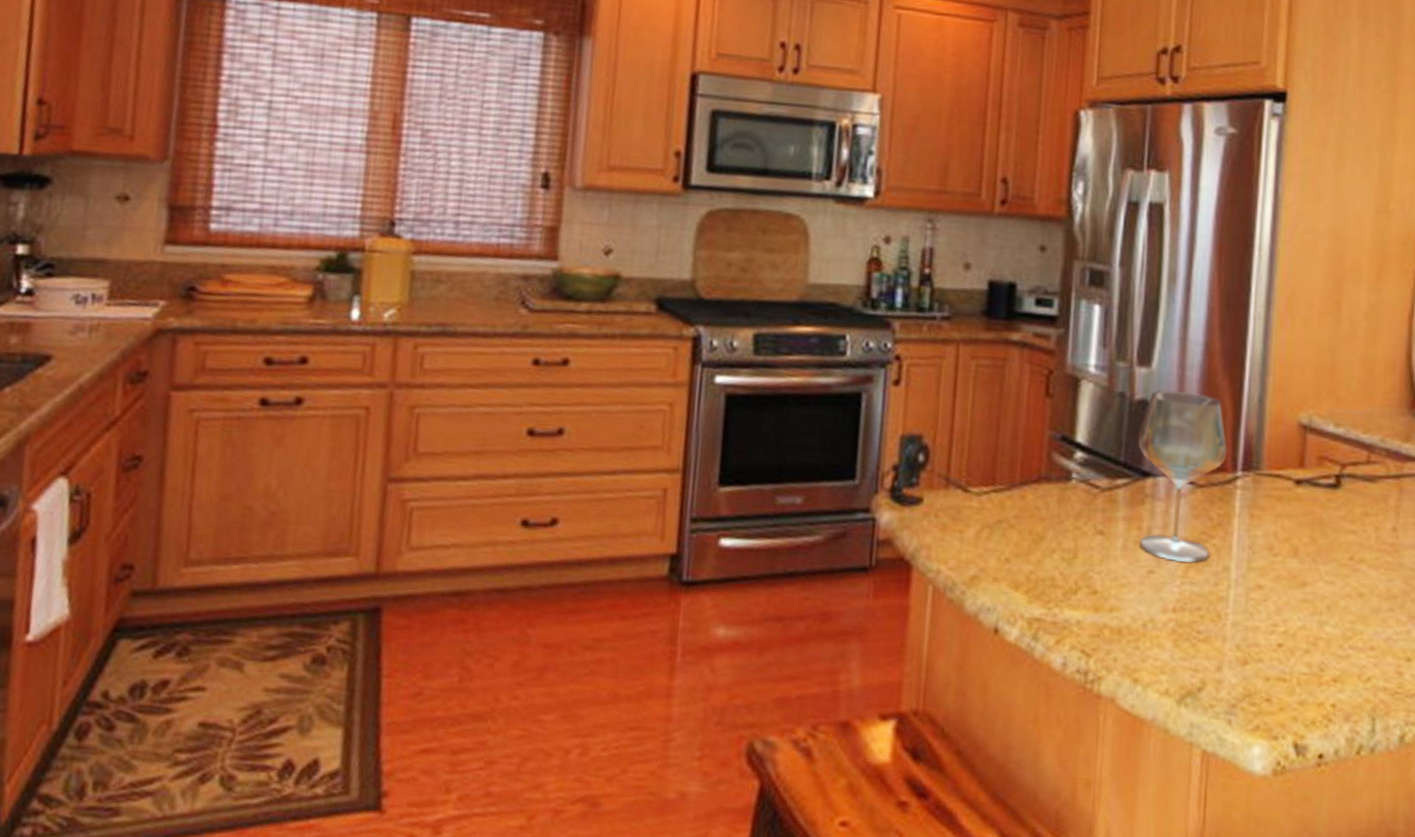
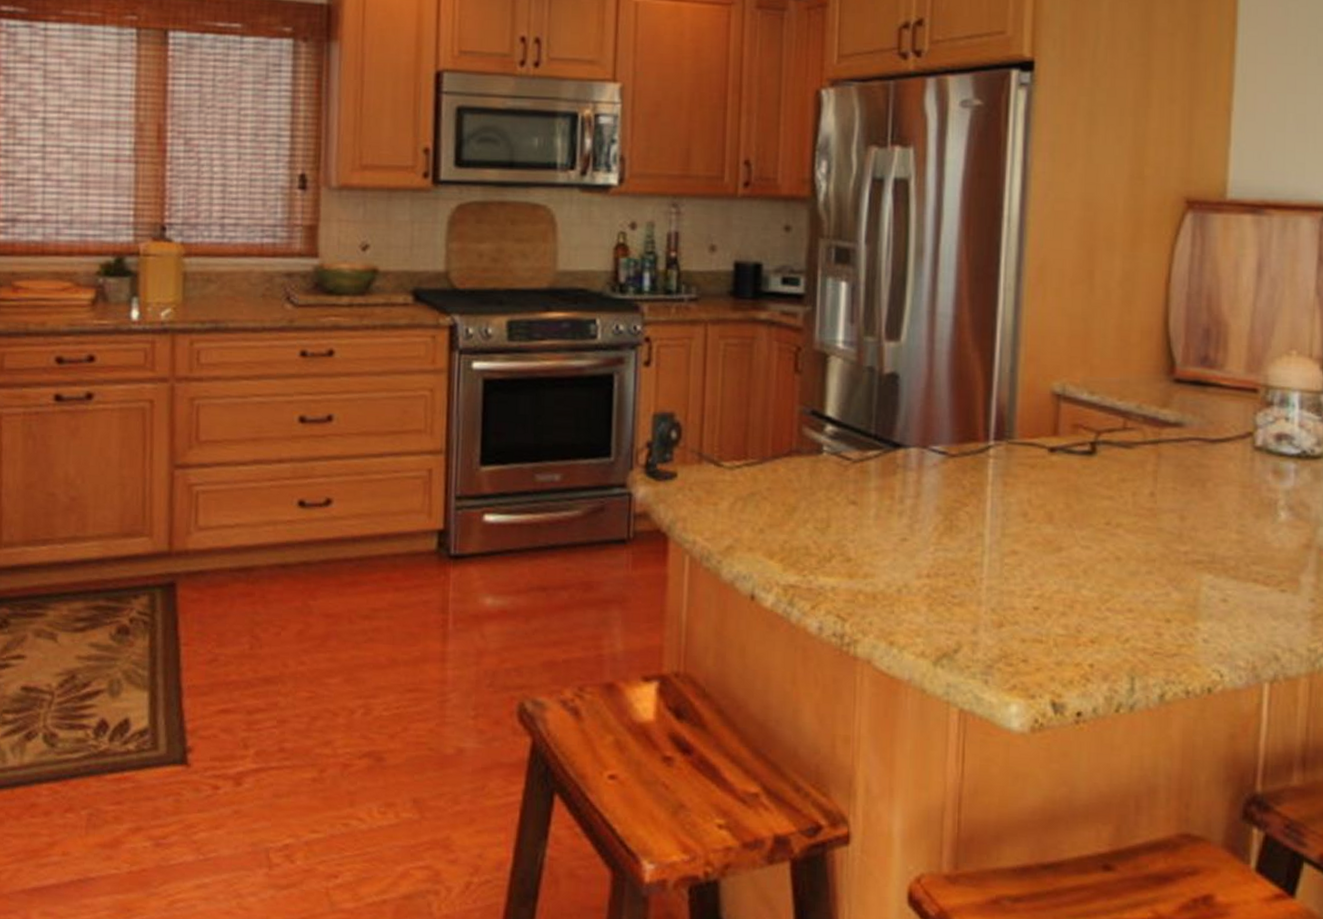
wine glass: present [1138,390,1229,563] -> none [888,363,980,530]

